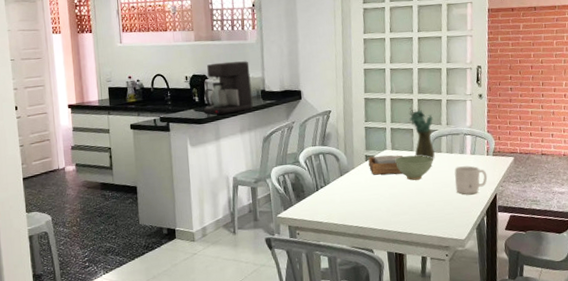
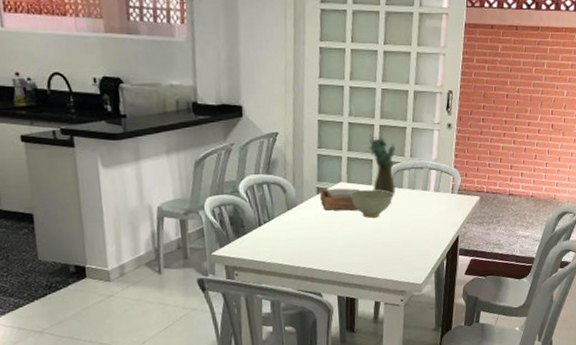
coffee maker: present [204,61,253,115] -> none [118,63,183,131]
mug: present [454,165,488,195] -> none [415,204,451,236]

